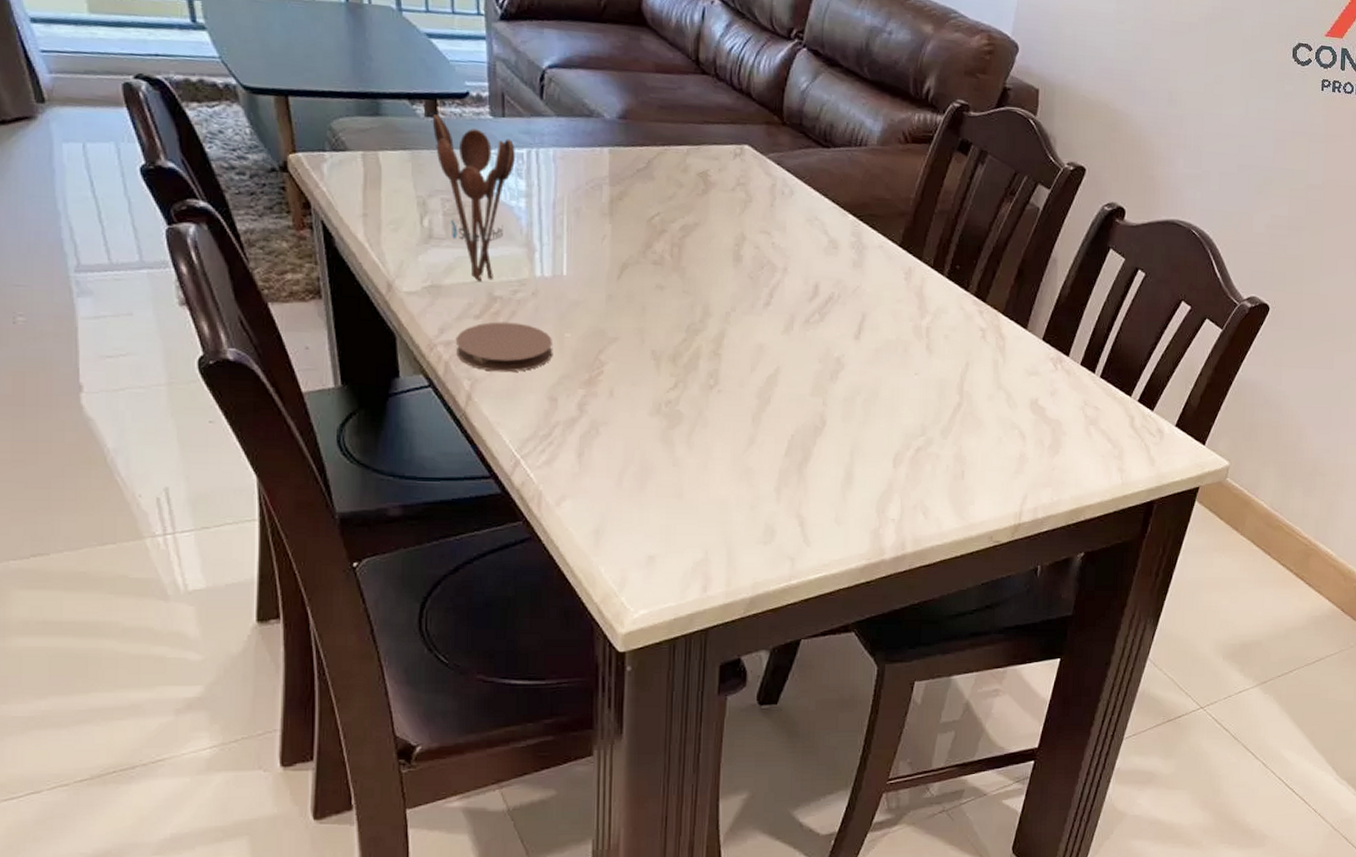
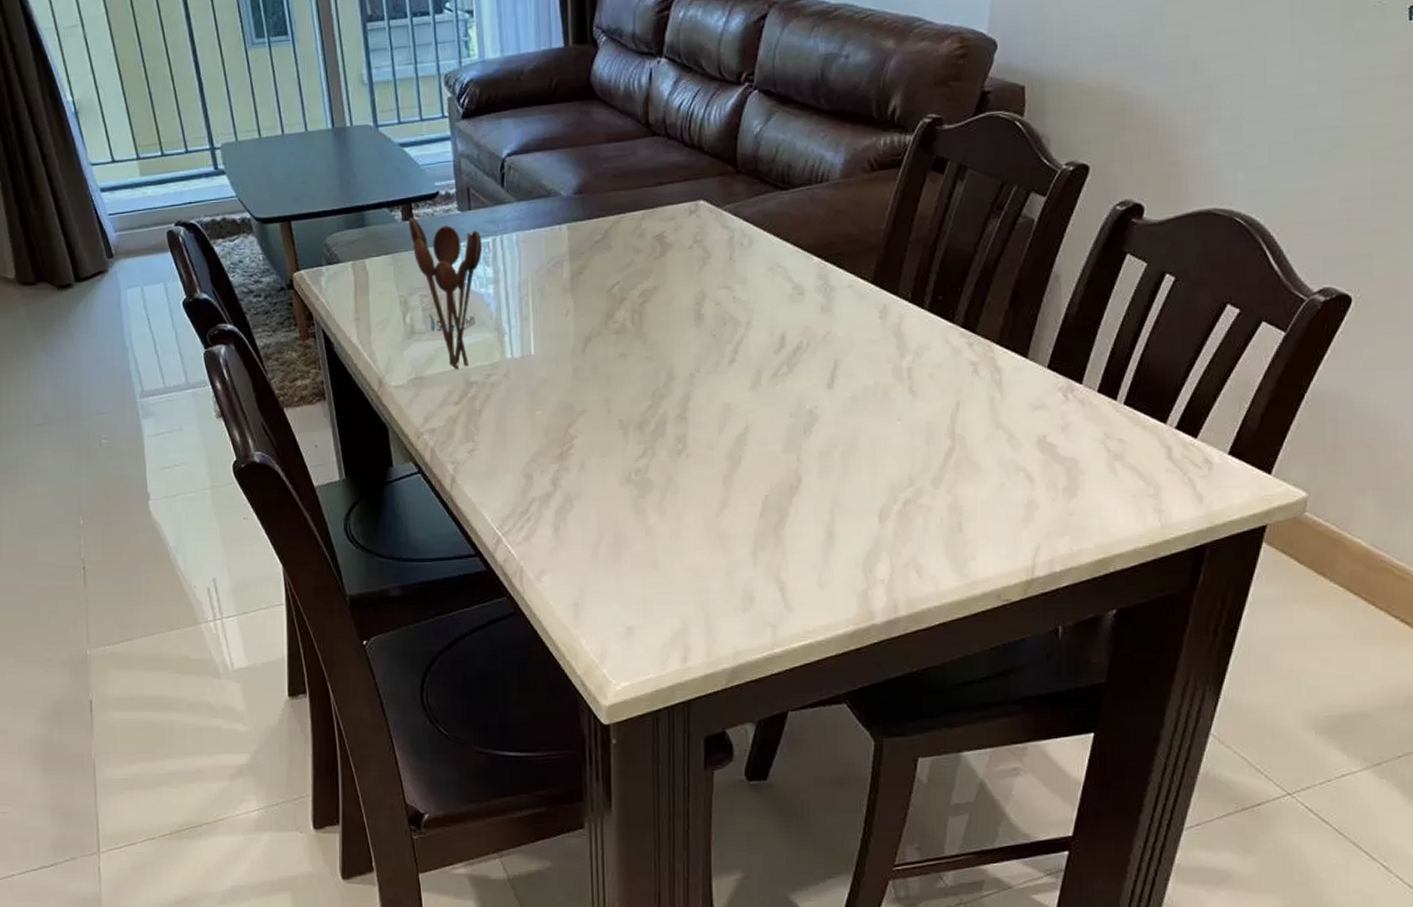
coaster: present [455,322,553,373] -> none [439,405,526,454]

